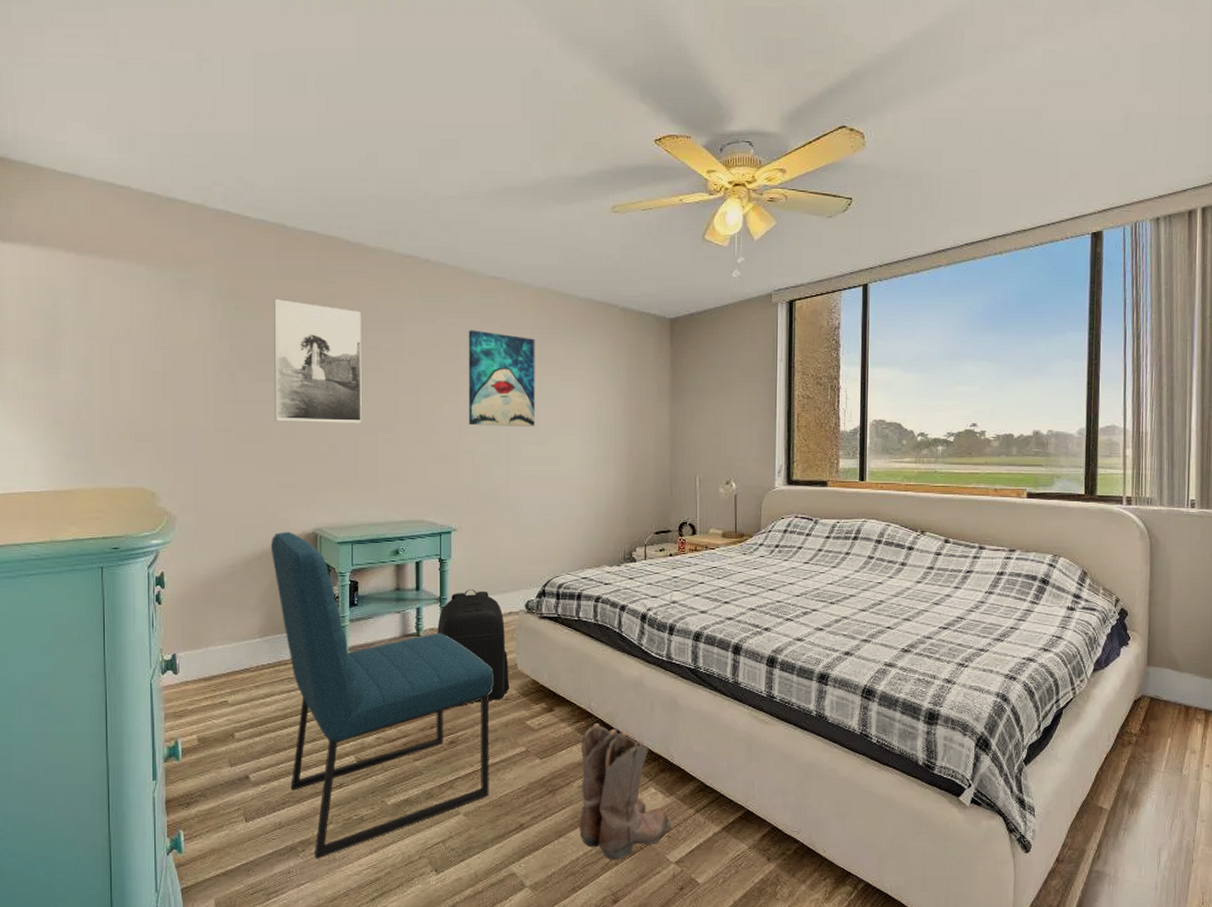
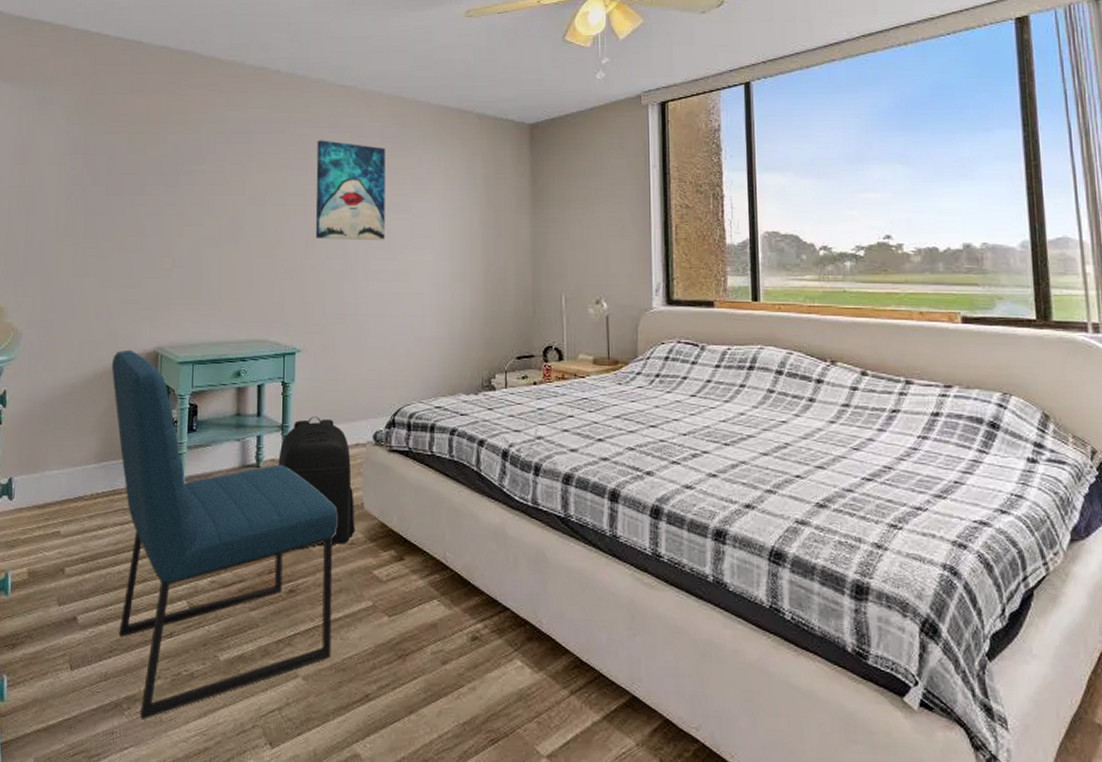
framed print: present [274,299,362,423] -> none [122,113,211,237]
boots: present [579,722,671,859] -> none [433,576,541,747]

